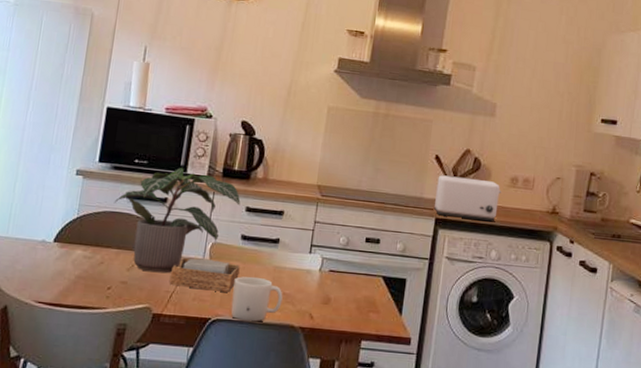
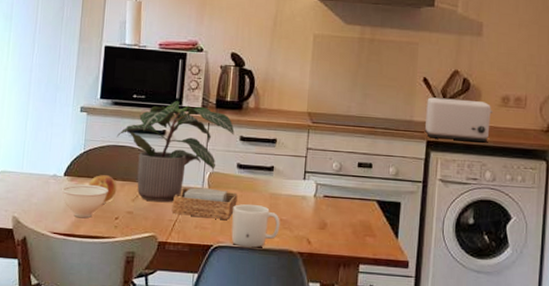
bowl: none [49,251,102,287] -> present [61,184,108,218]
fruit: none [80,242,112,271] -> present [88,175,117,203]

